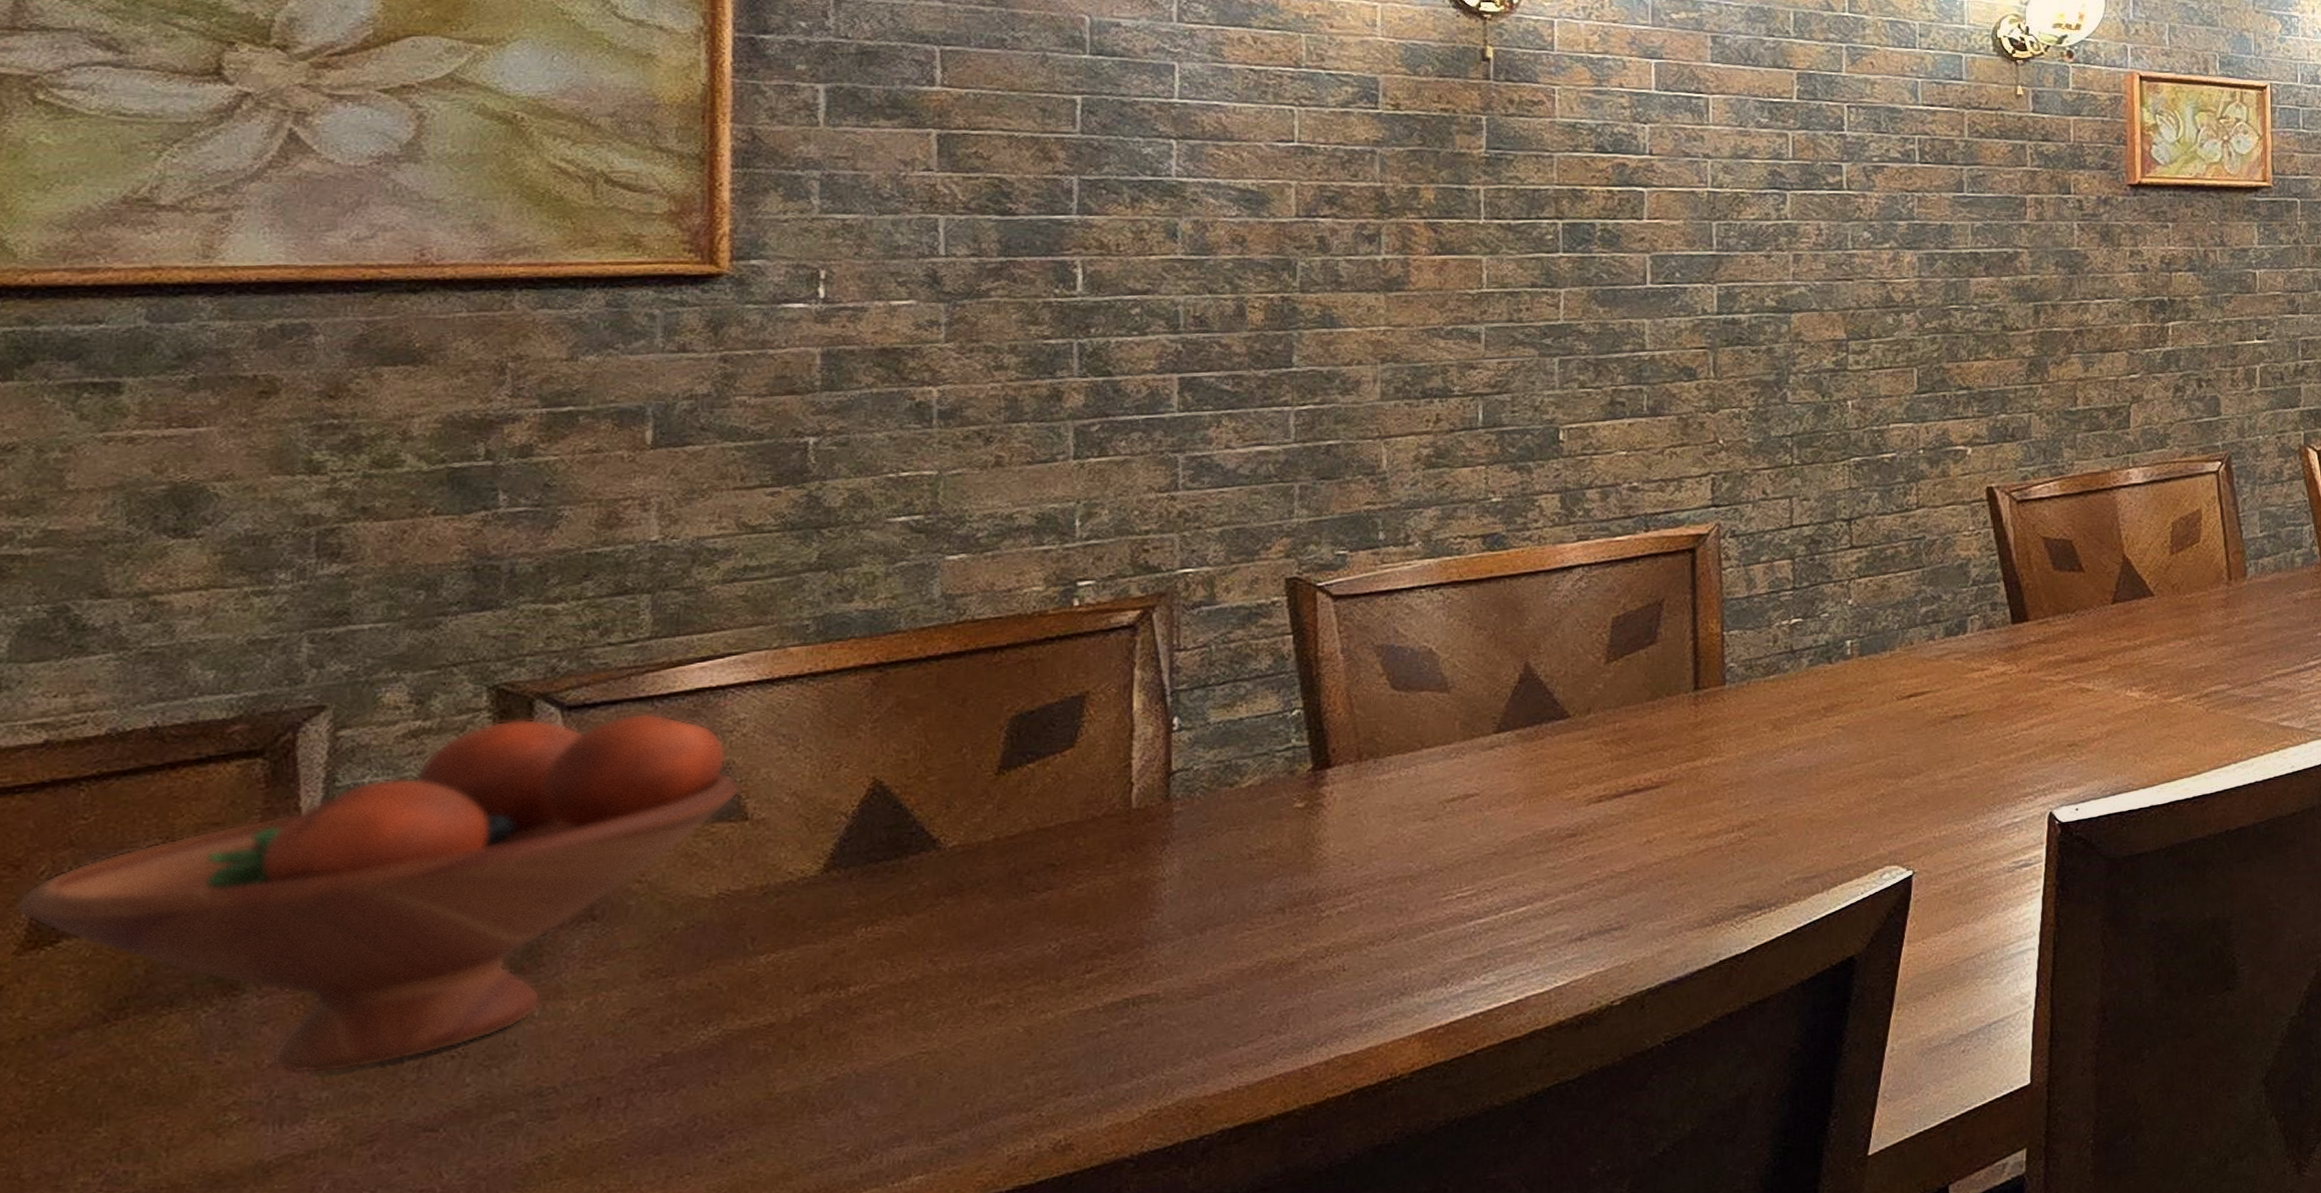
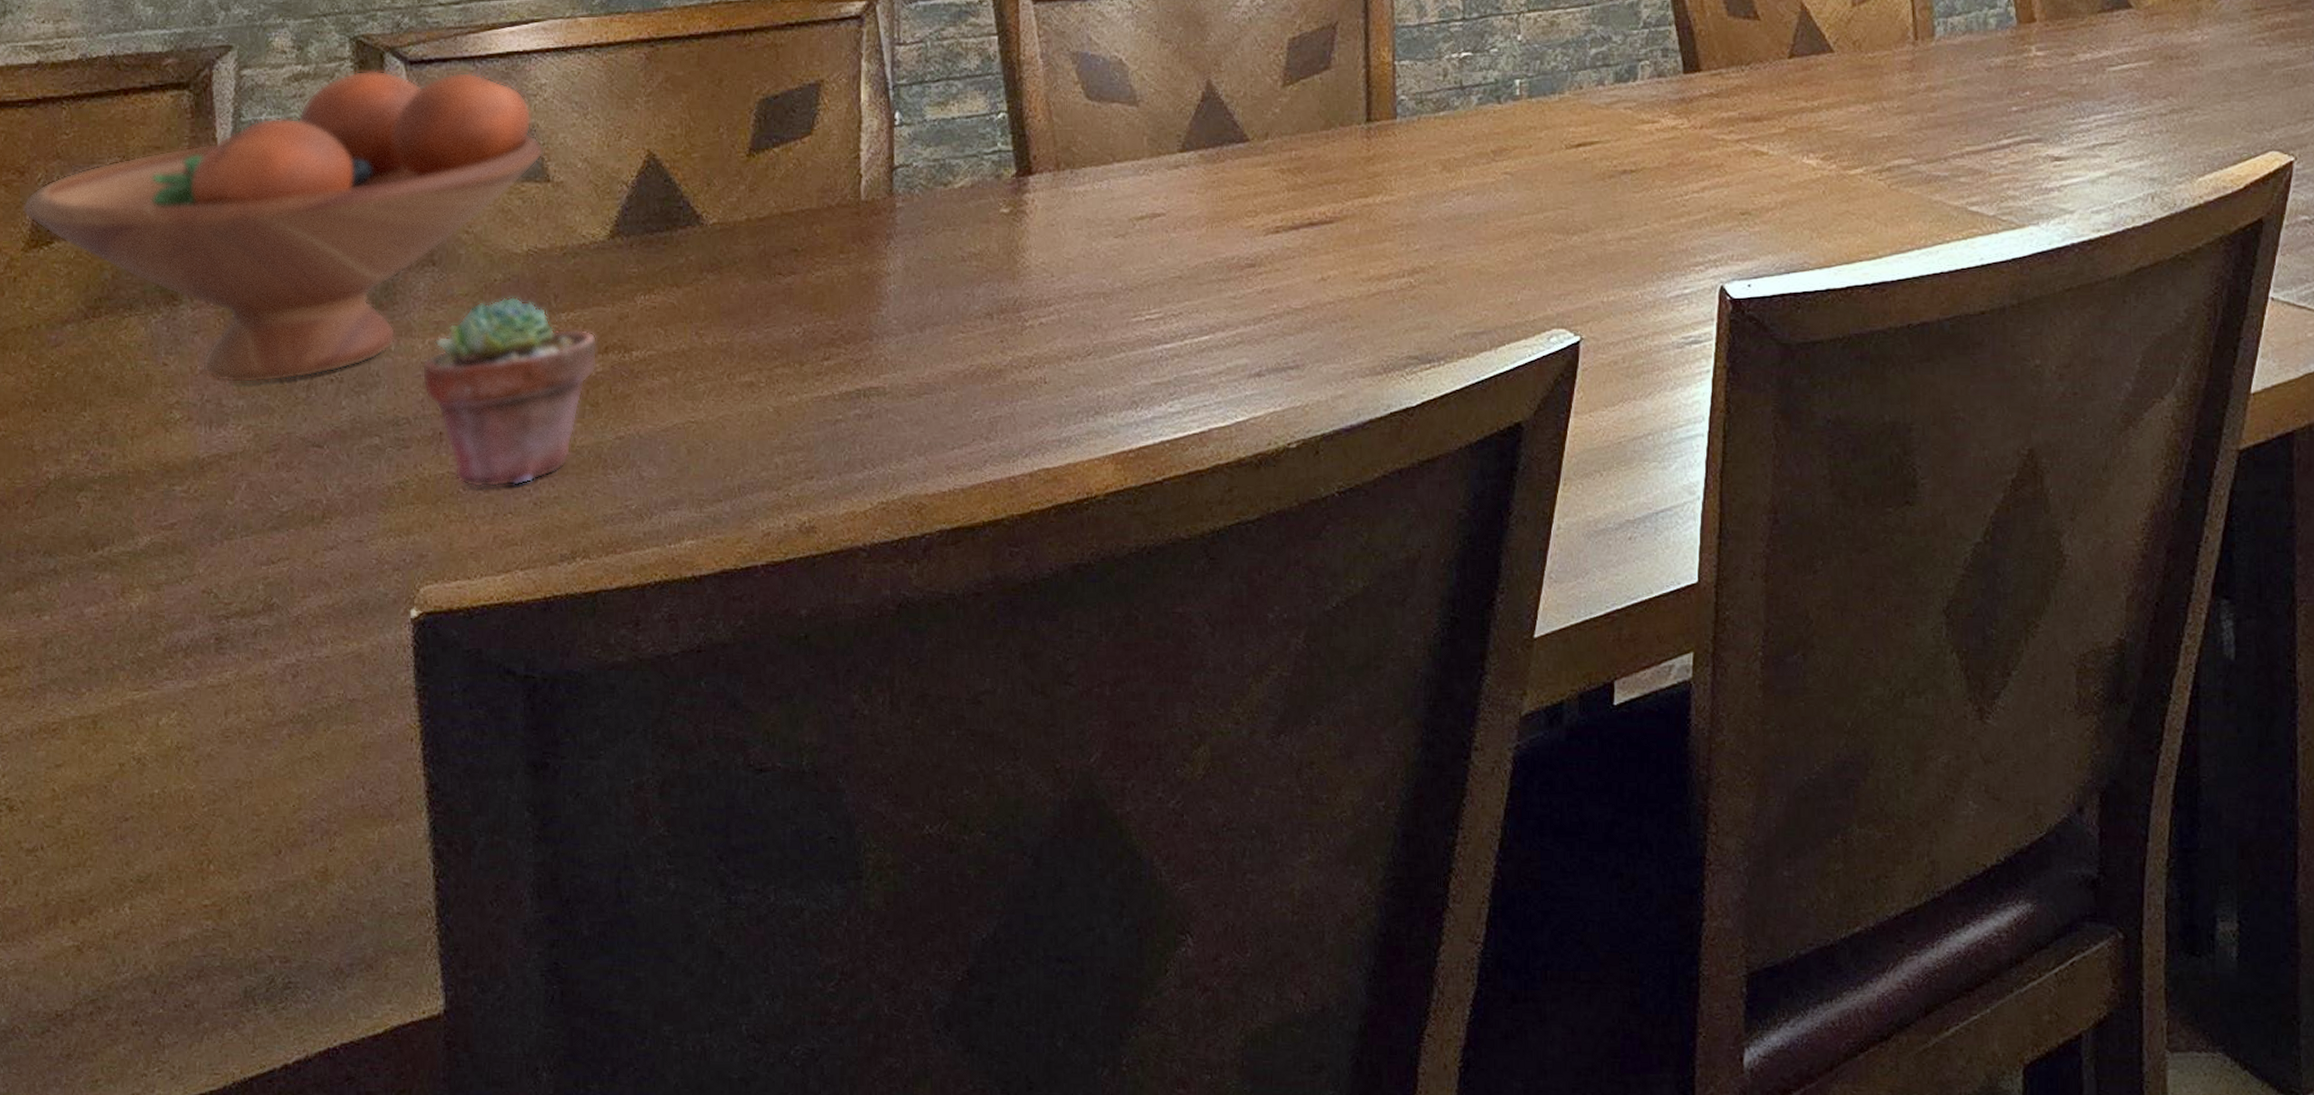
potted succulent: none [575,943,805,1152] -> present [422,296,597,487]

